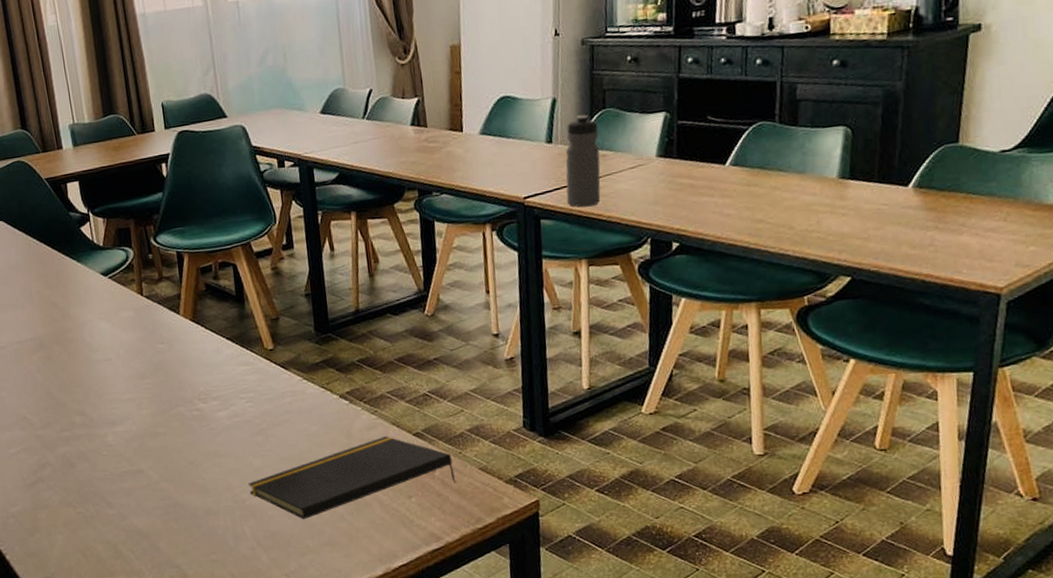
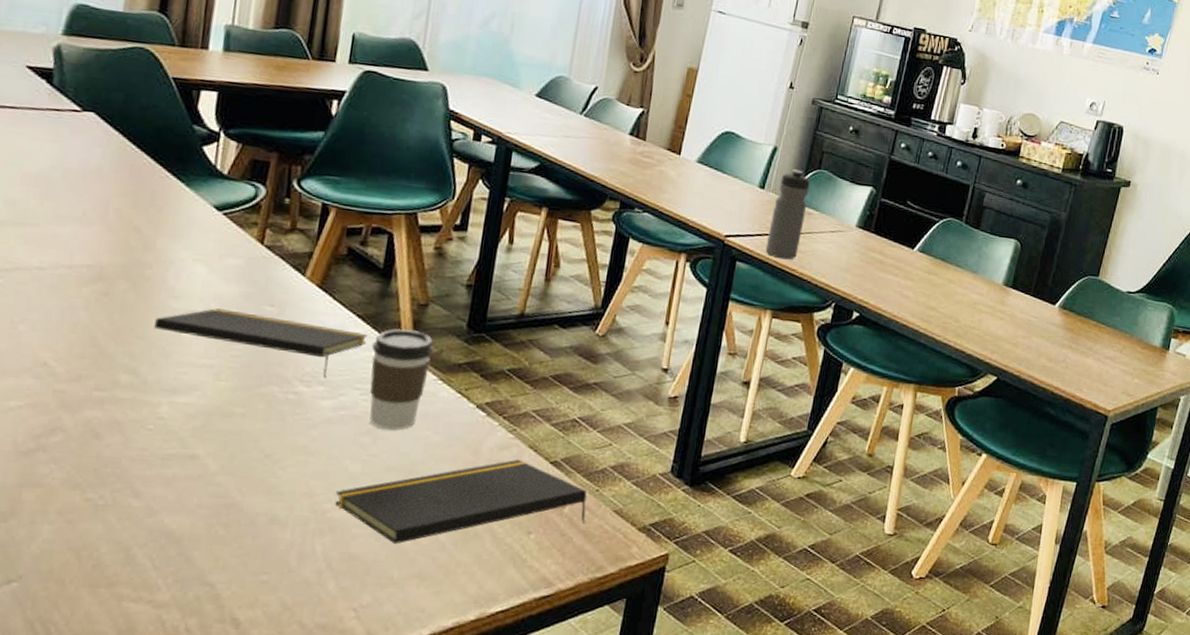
notepad: none [86,352,240,394] -> present [154,308,368,378]
coffee cup: none [244,341,295,428] -> present [369,329,435,430]

